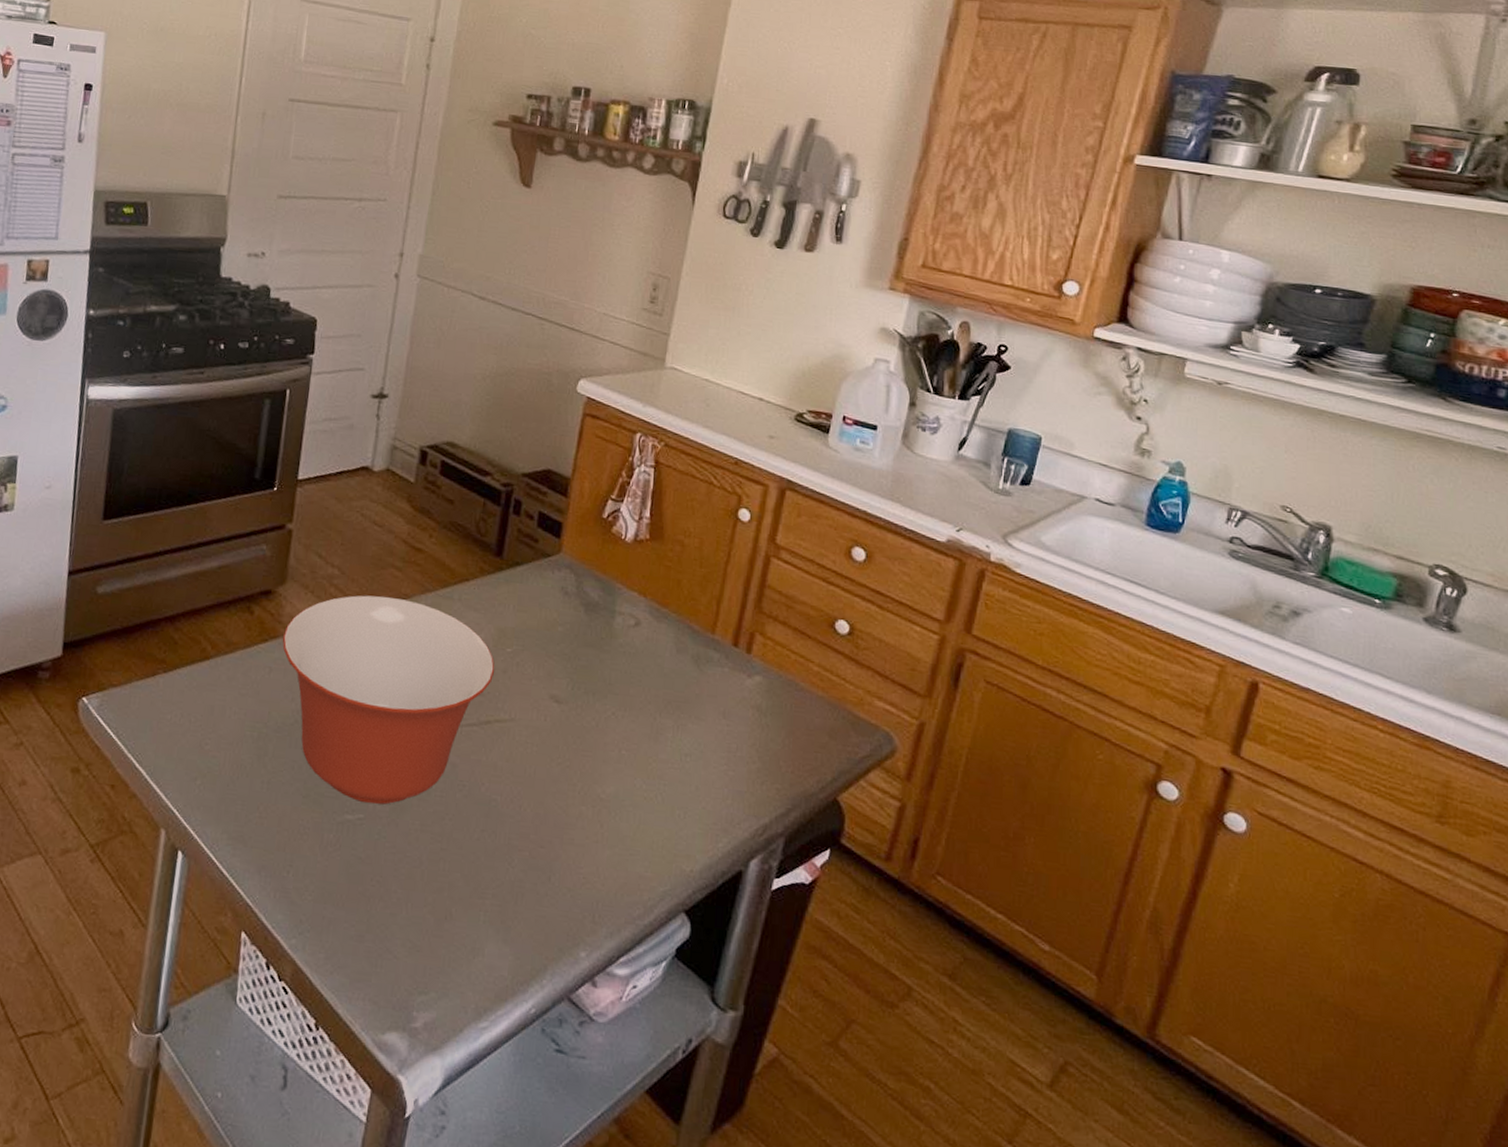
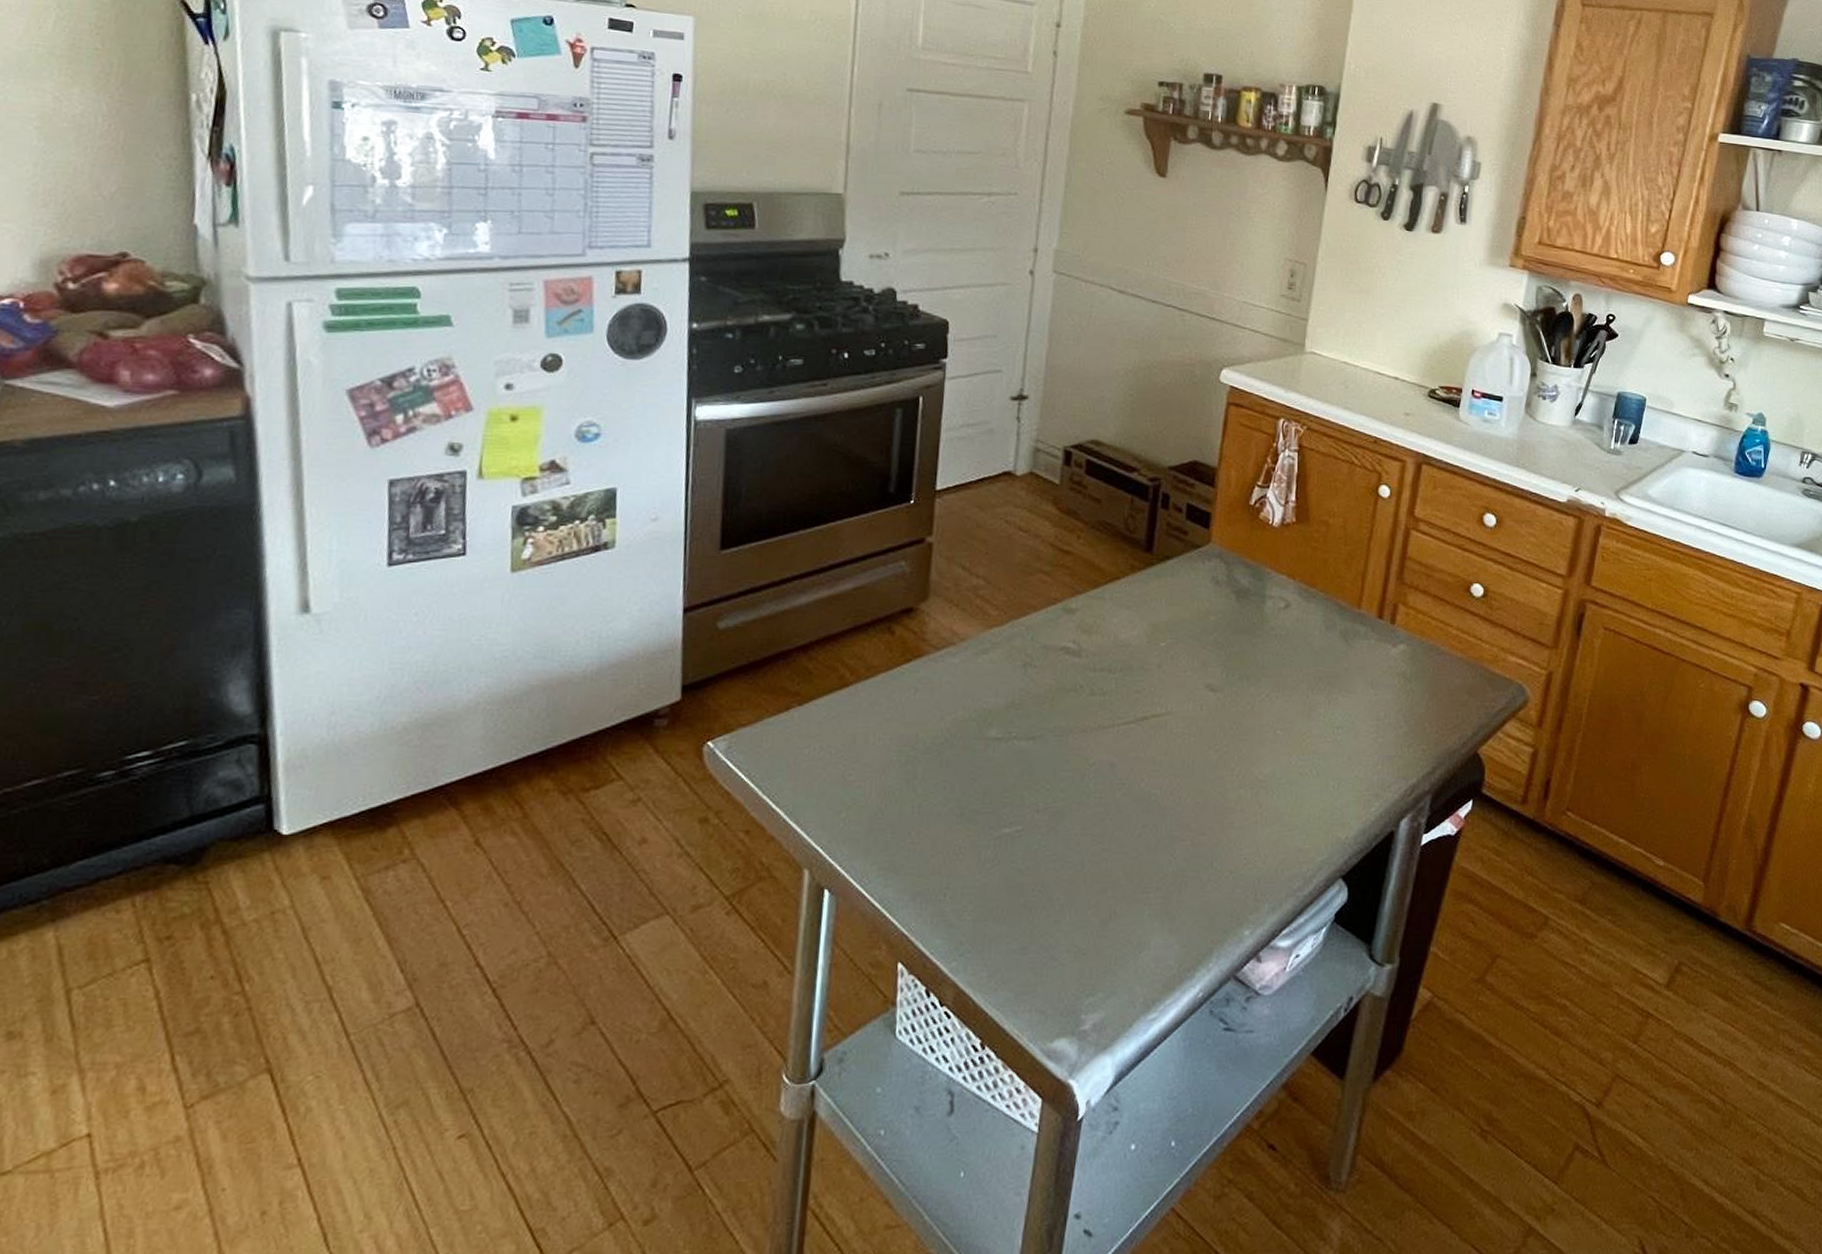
mixing bowl: present [282,595,495,805] -> none [927,602,1150,815]

